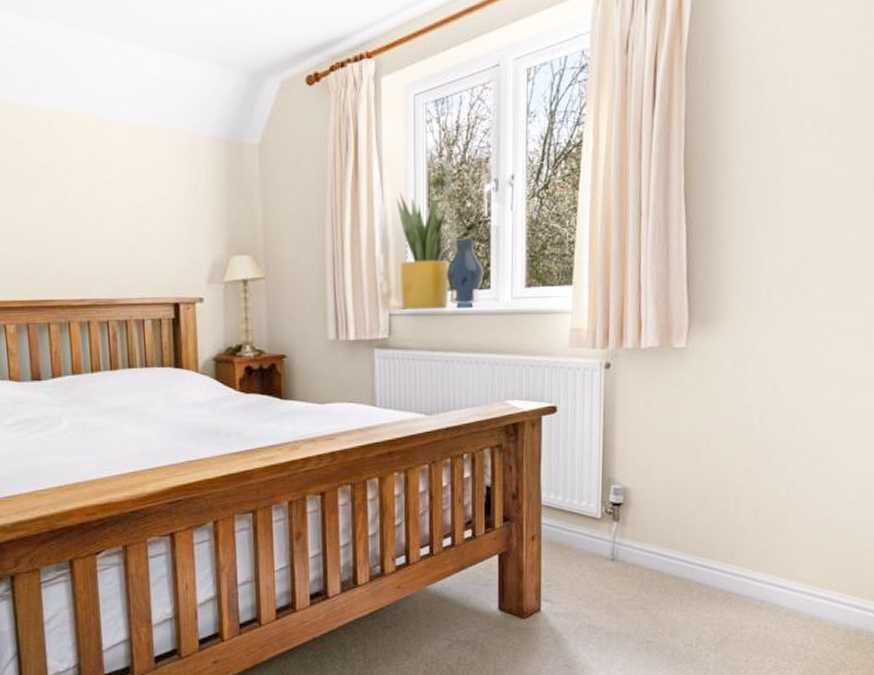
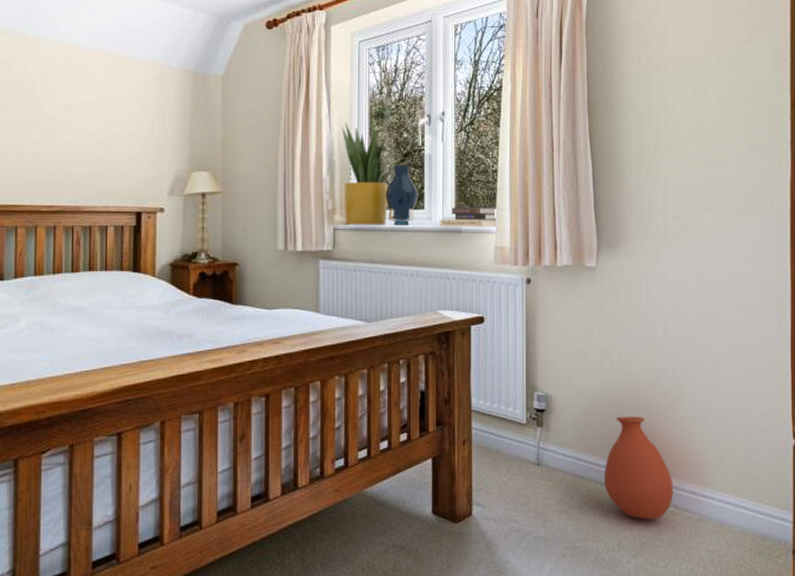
books: none [508,284,575,308] -> present [440,207,498,227]
vase: none [684,508,761,614] -> present [604,416,673,519]

